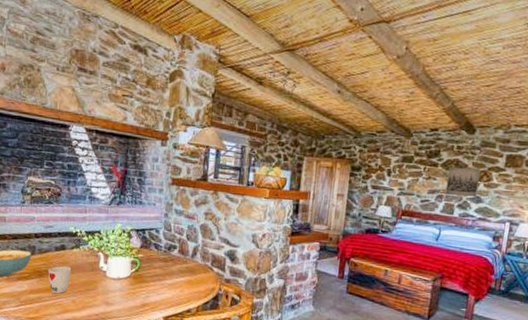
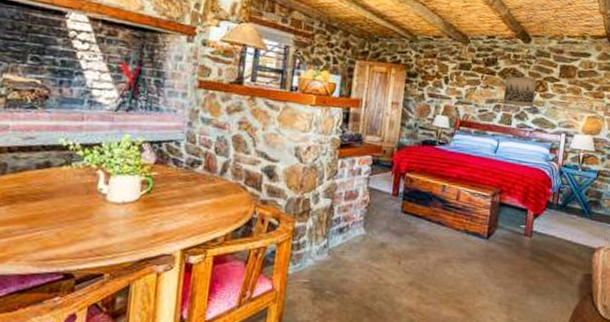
cup: present [48,266,72,294] -> none [23,188,58,225]

